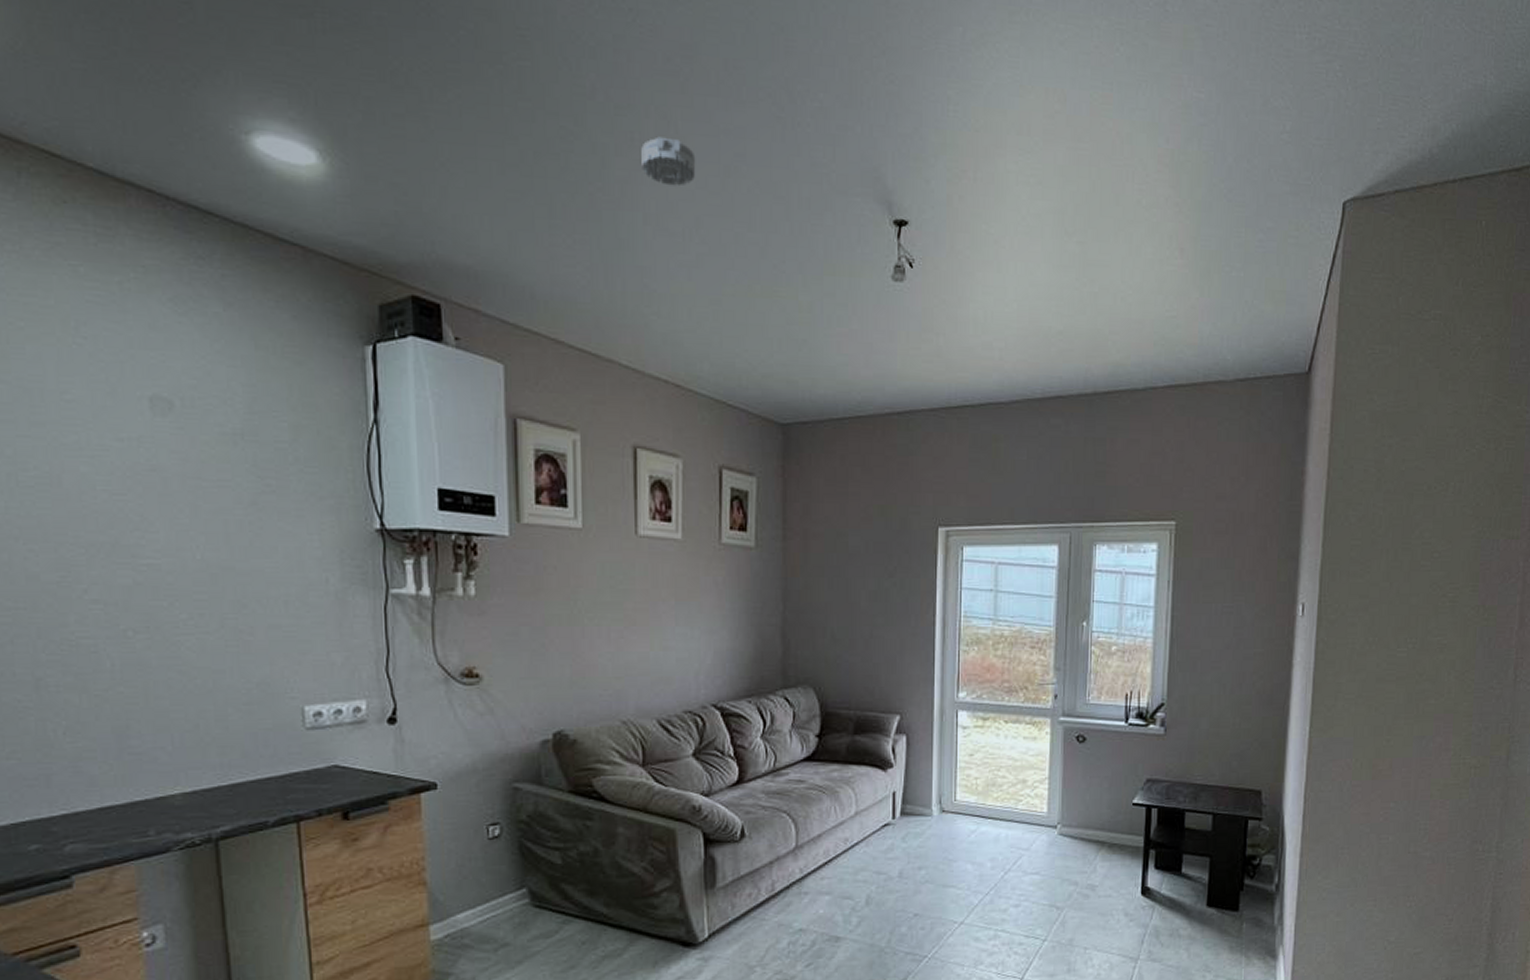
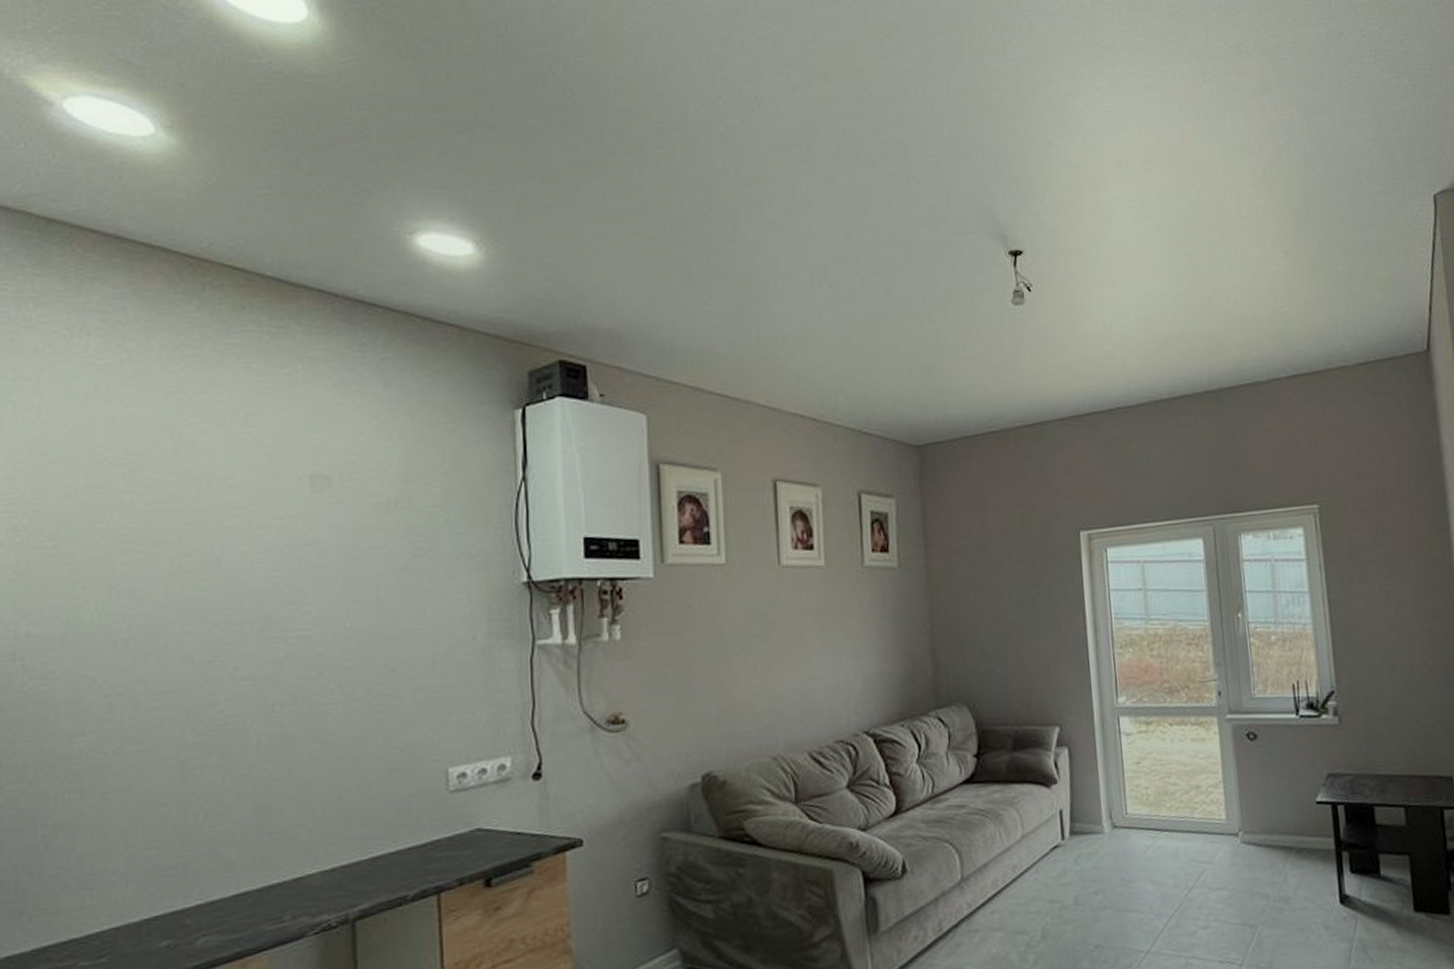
smoke detector: present [641,136,696,187] -> none [770,200,822,241]

